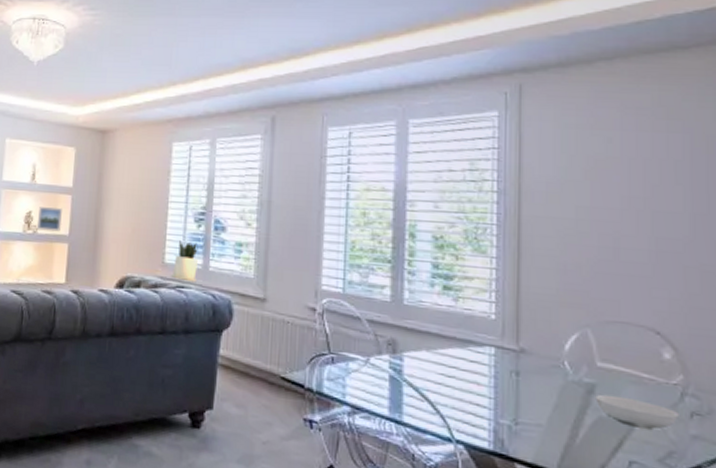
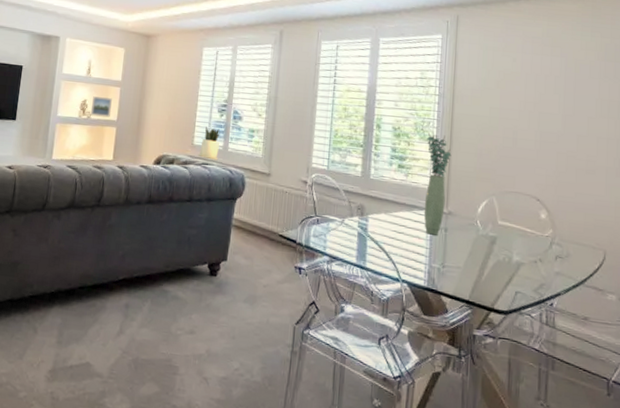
vase: none [483,242,521,381] -> present [423,132,452,236]
bowl: present [595,394,679,431] -> none [496,244,548,270]

